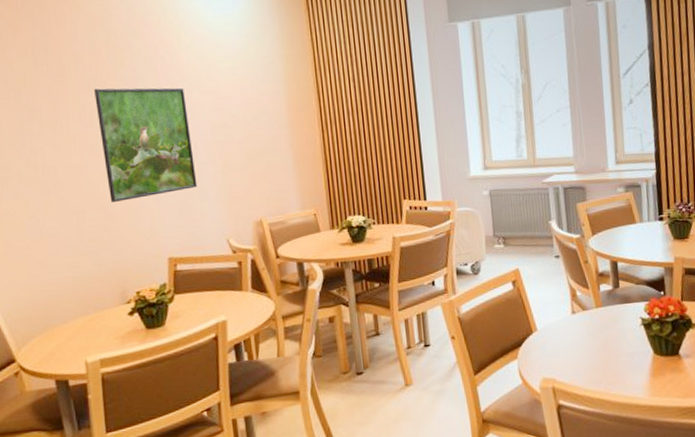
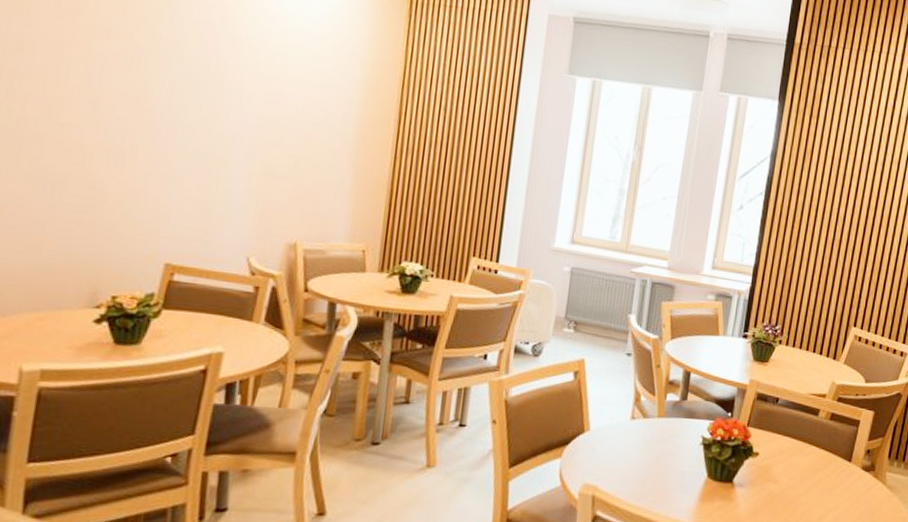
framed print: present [94,87,198,203] -> none [103,38,234,188]

